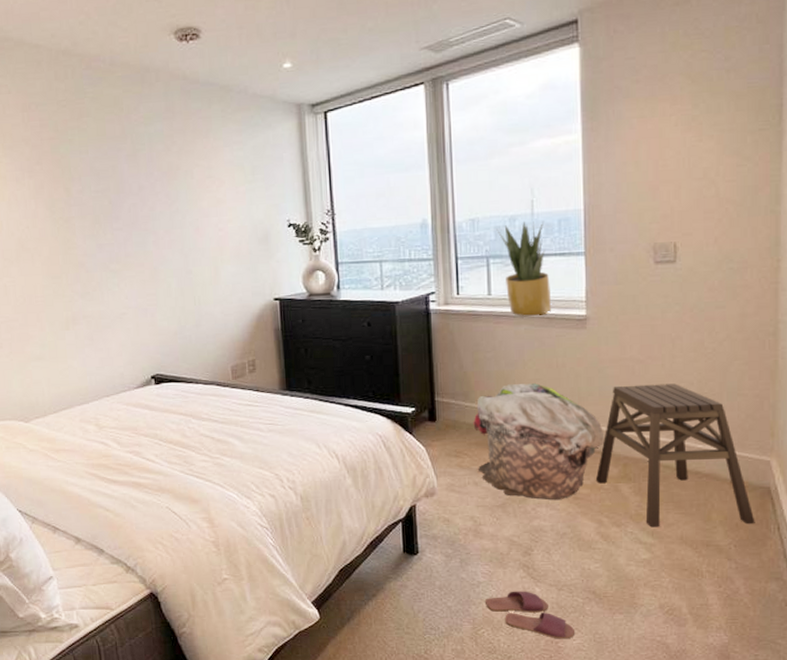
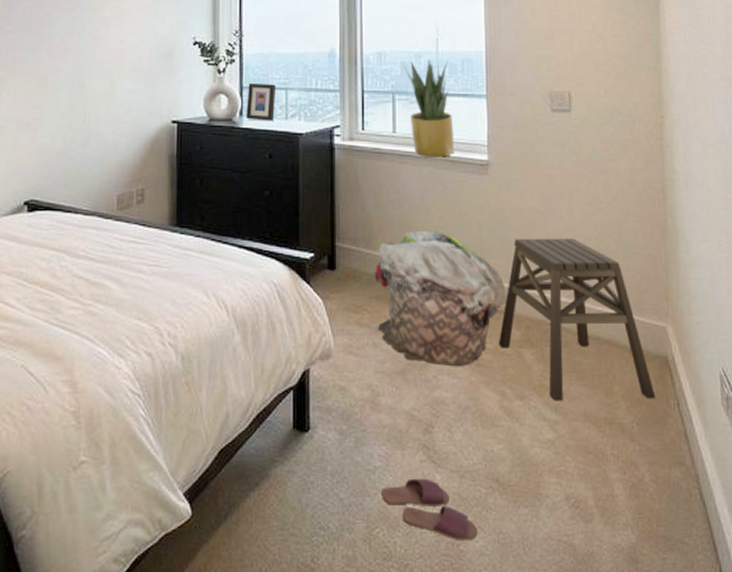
picture frame: none [343,257,371,293] -> present [246,82,277,121]

